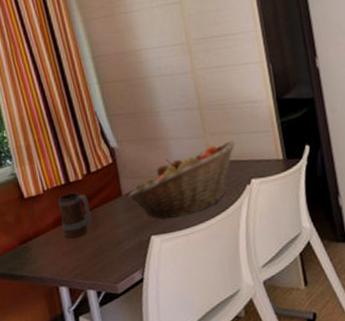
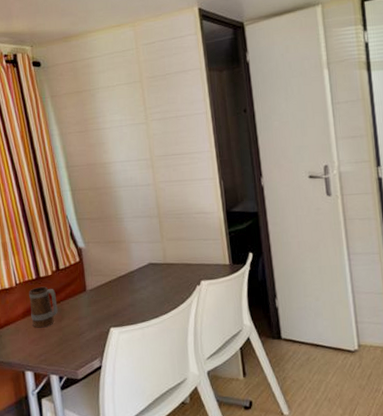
fruit basket: present [127,141,236,220] -> none [91,246,189,314]

